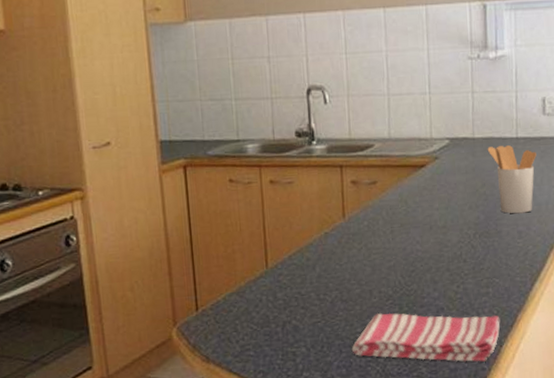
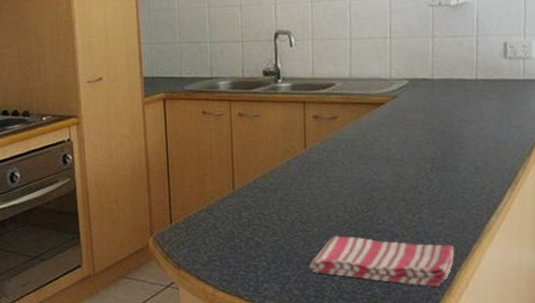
utensil holder: present [487,145,537,214] -> none [446,86,496,151]

